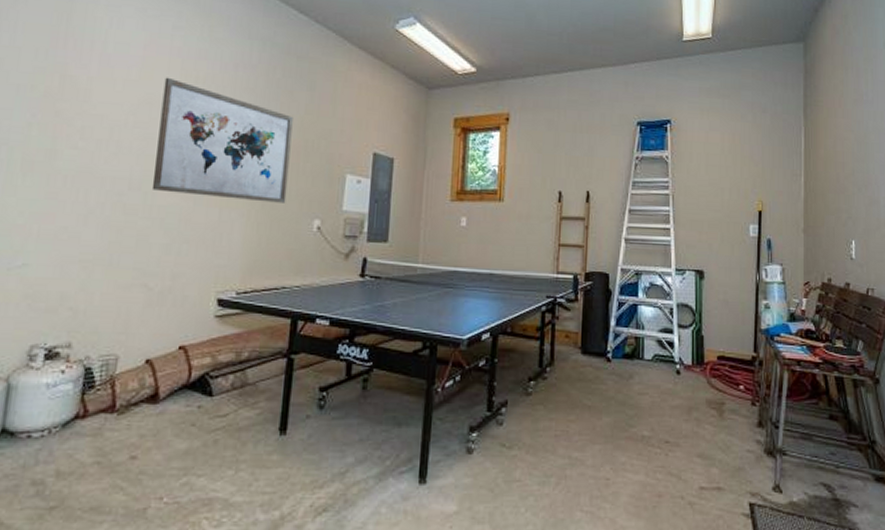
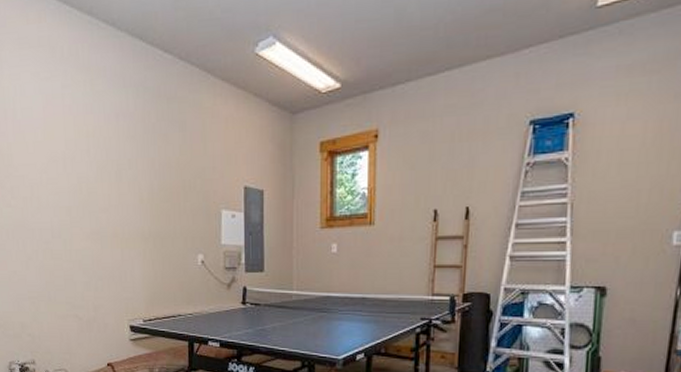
wall art: present [151,77,293,203] -> none [63,135,173,241]

